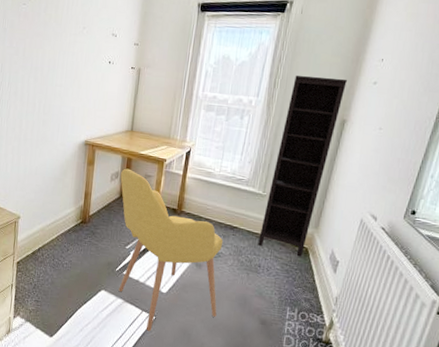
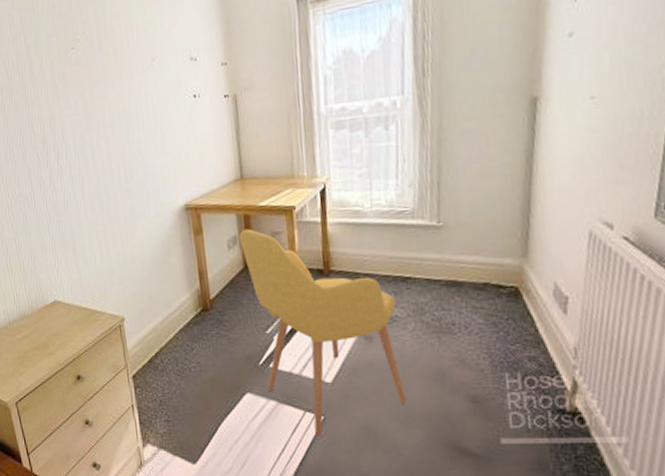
bookcase: present [258,76,347,257] -> none [444,39,528,301]

